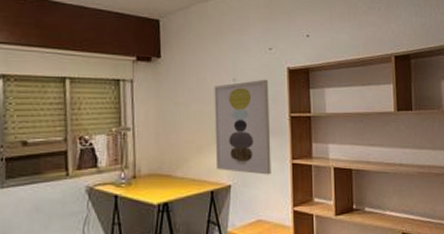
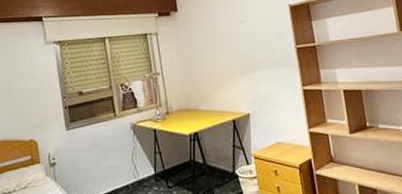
wall art: present [214,79,271,175] -> none [225,17,285,102]

